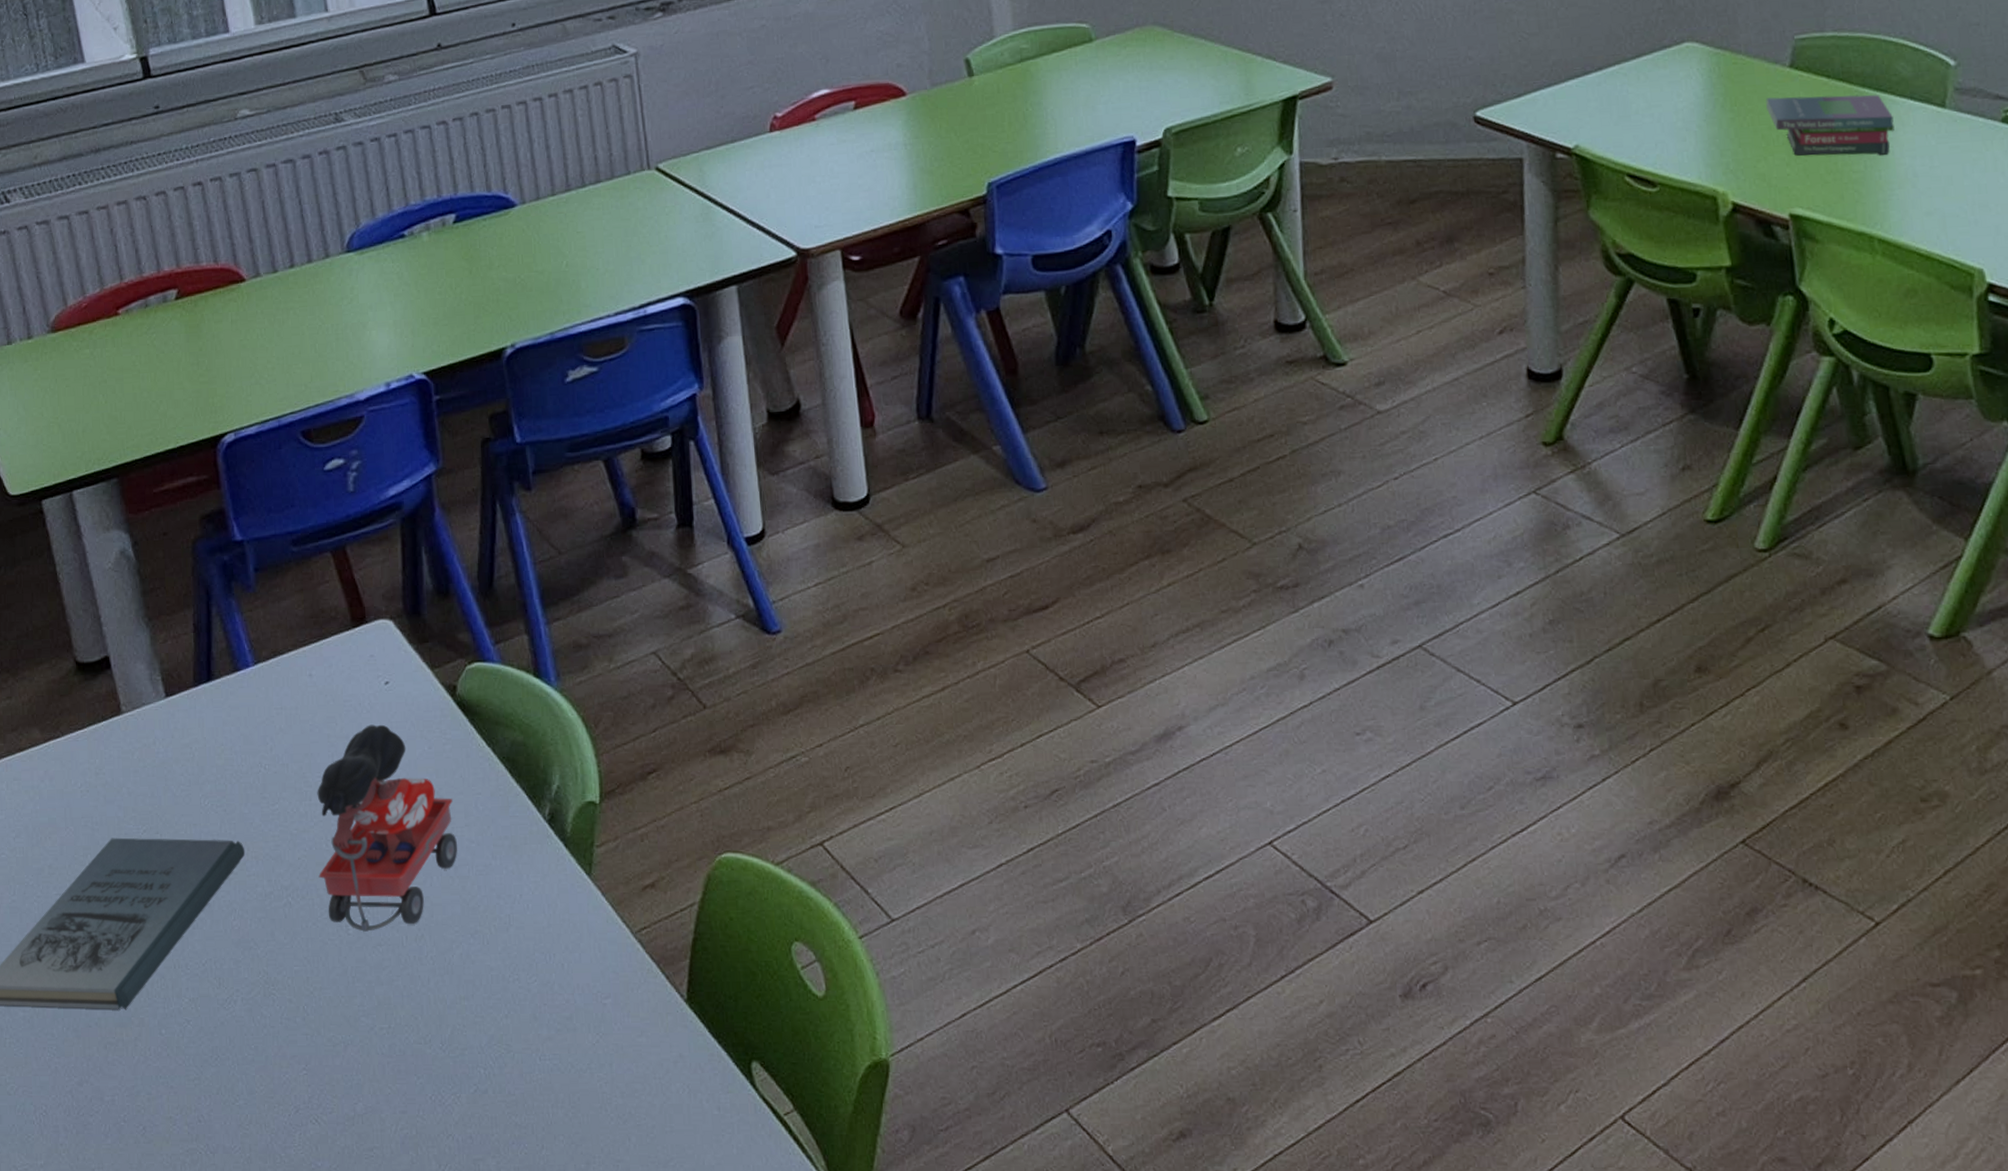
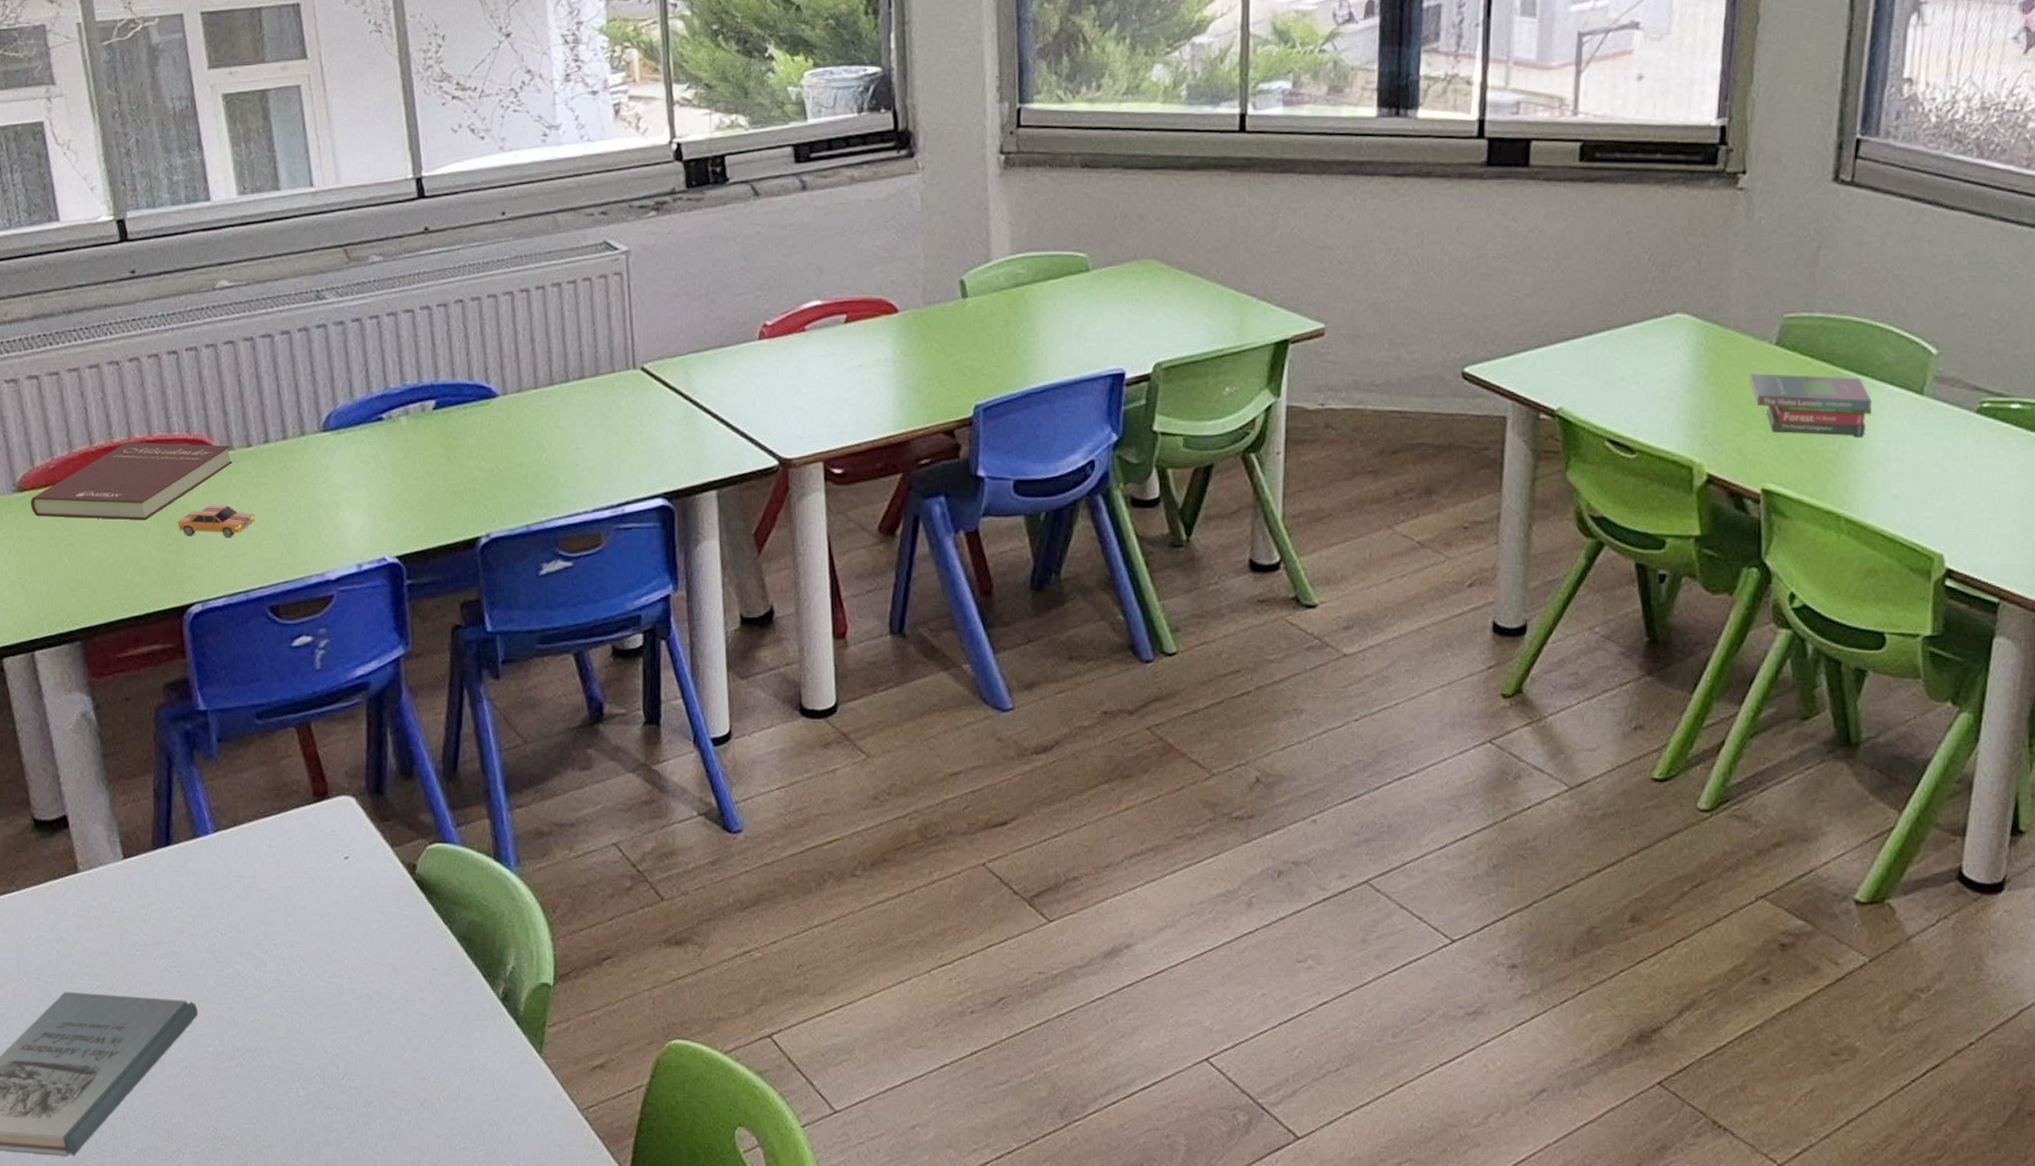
book: none [65,272,259,356] -> present [31,442,232,521]
toy car: none [208,332,284,365] -> present [177,504,256,538]
toy figure: present [317,724,458,932] -> none [271,897,411,1095]

